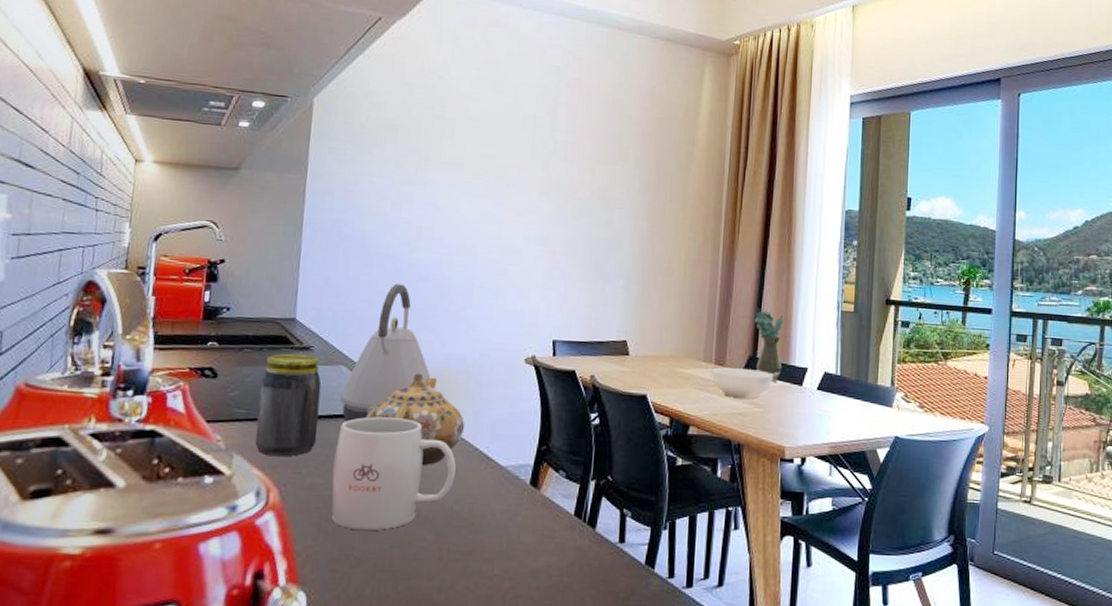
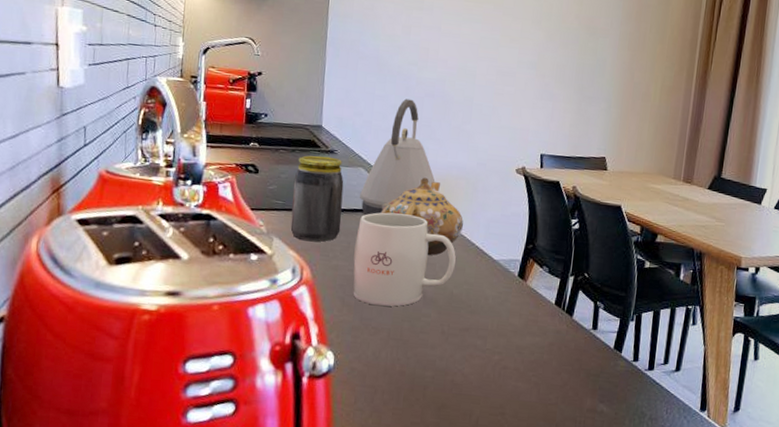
bowl: present [711,367,774,399] -> none [679,184,736,214]
vase: present [754,306,784,382] -> none [720,131,748,200]

